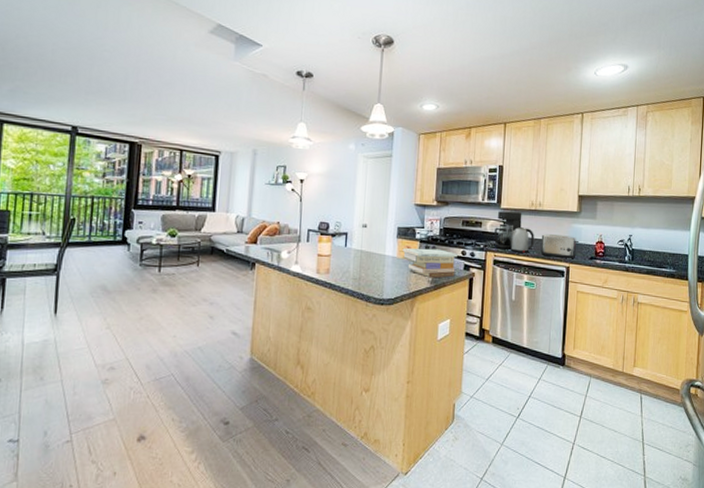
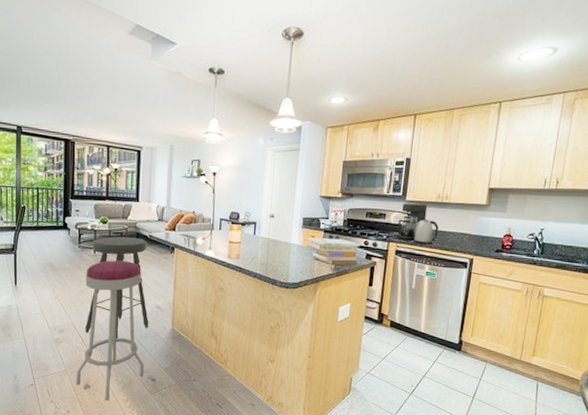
bar stool: none [127,279,216,455] -> present [76,260,144,401]
music stool: none [143,251,224,379] -> present [85,236,148,343]
toaster: present [540,234,580,259] -> none [444,226,486,252]

